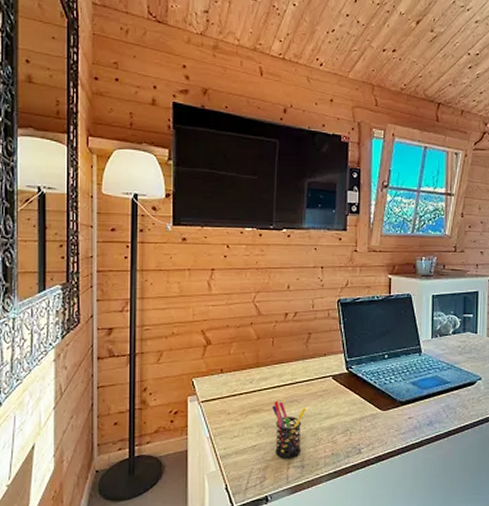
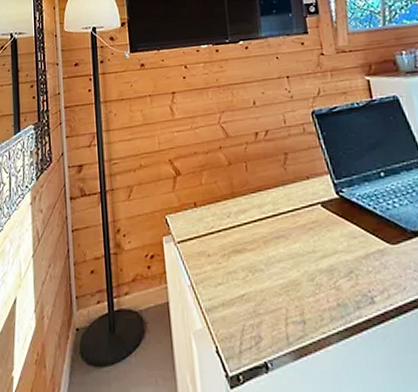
pen holder: present [272,401,306,459] -> none [256,238,298,312]

